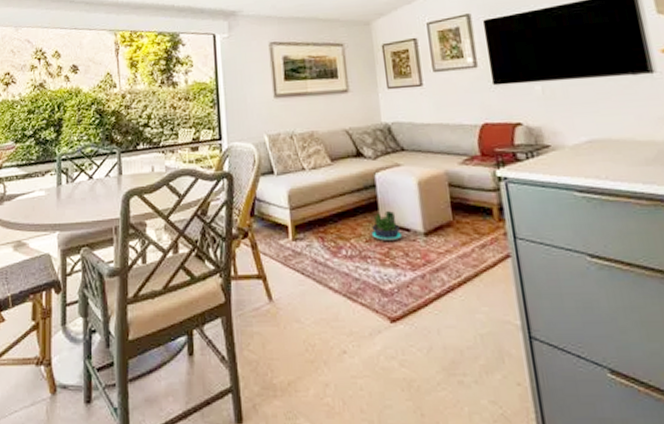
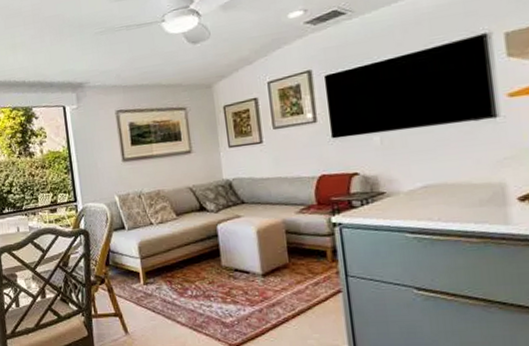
potted plant: present [369,210,403,241] -> none [212,256,243,282]

